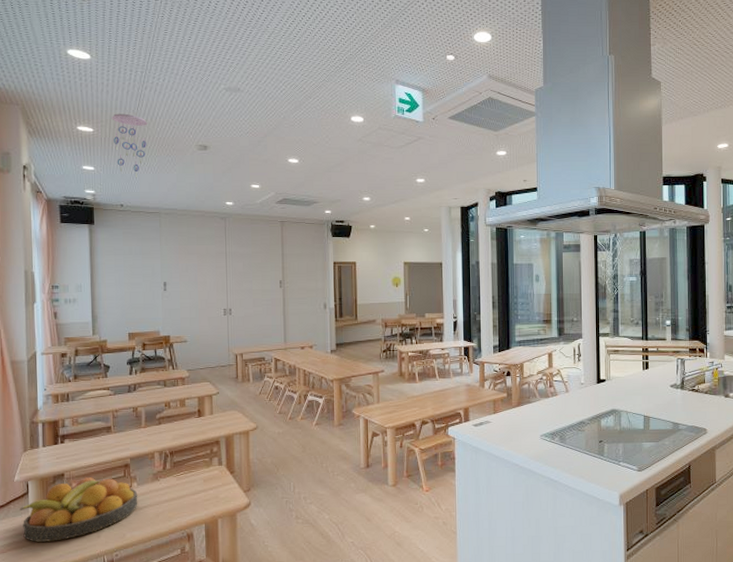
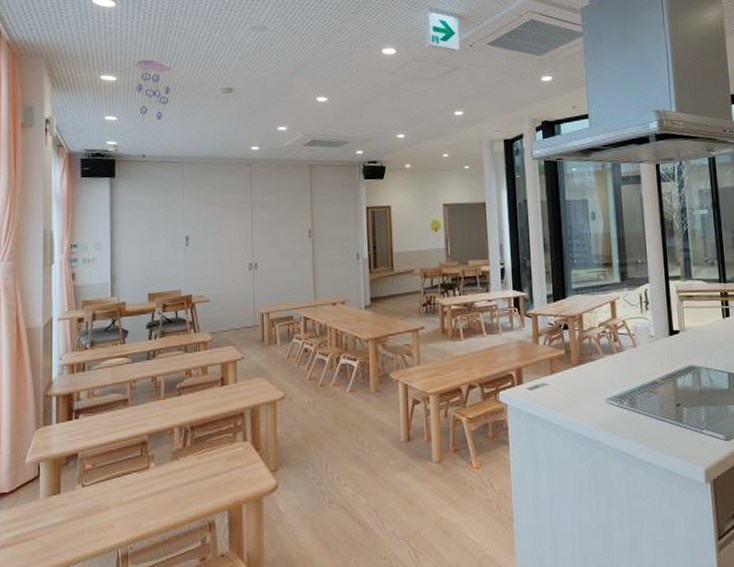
fruit bowl: present [20,477,138,542] -> none [30,457,156,533]

